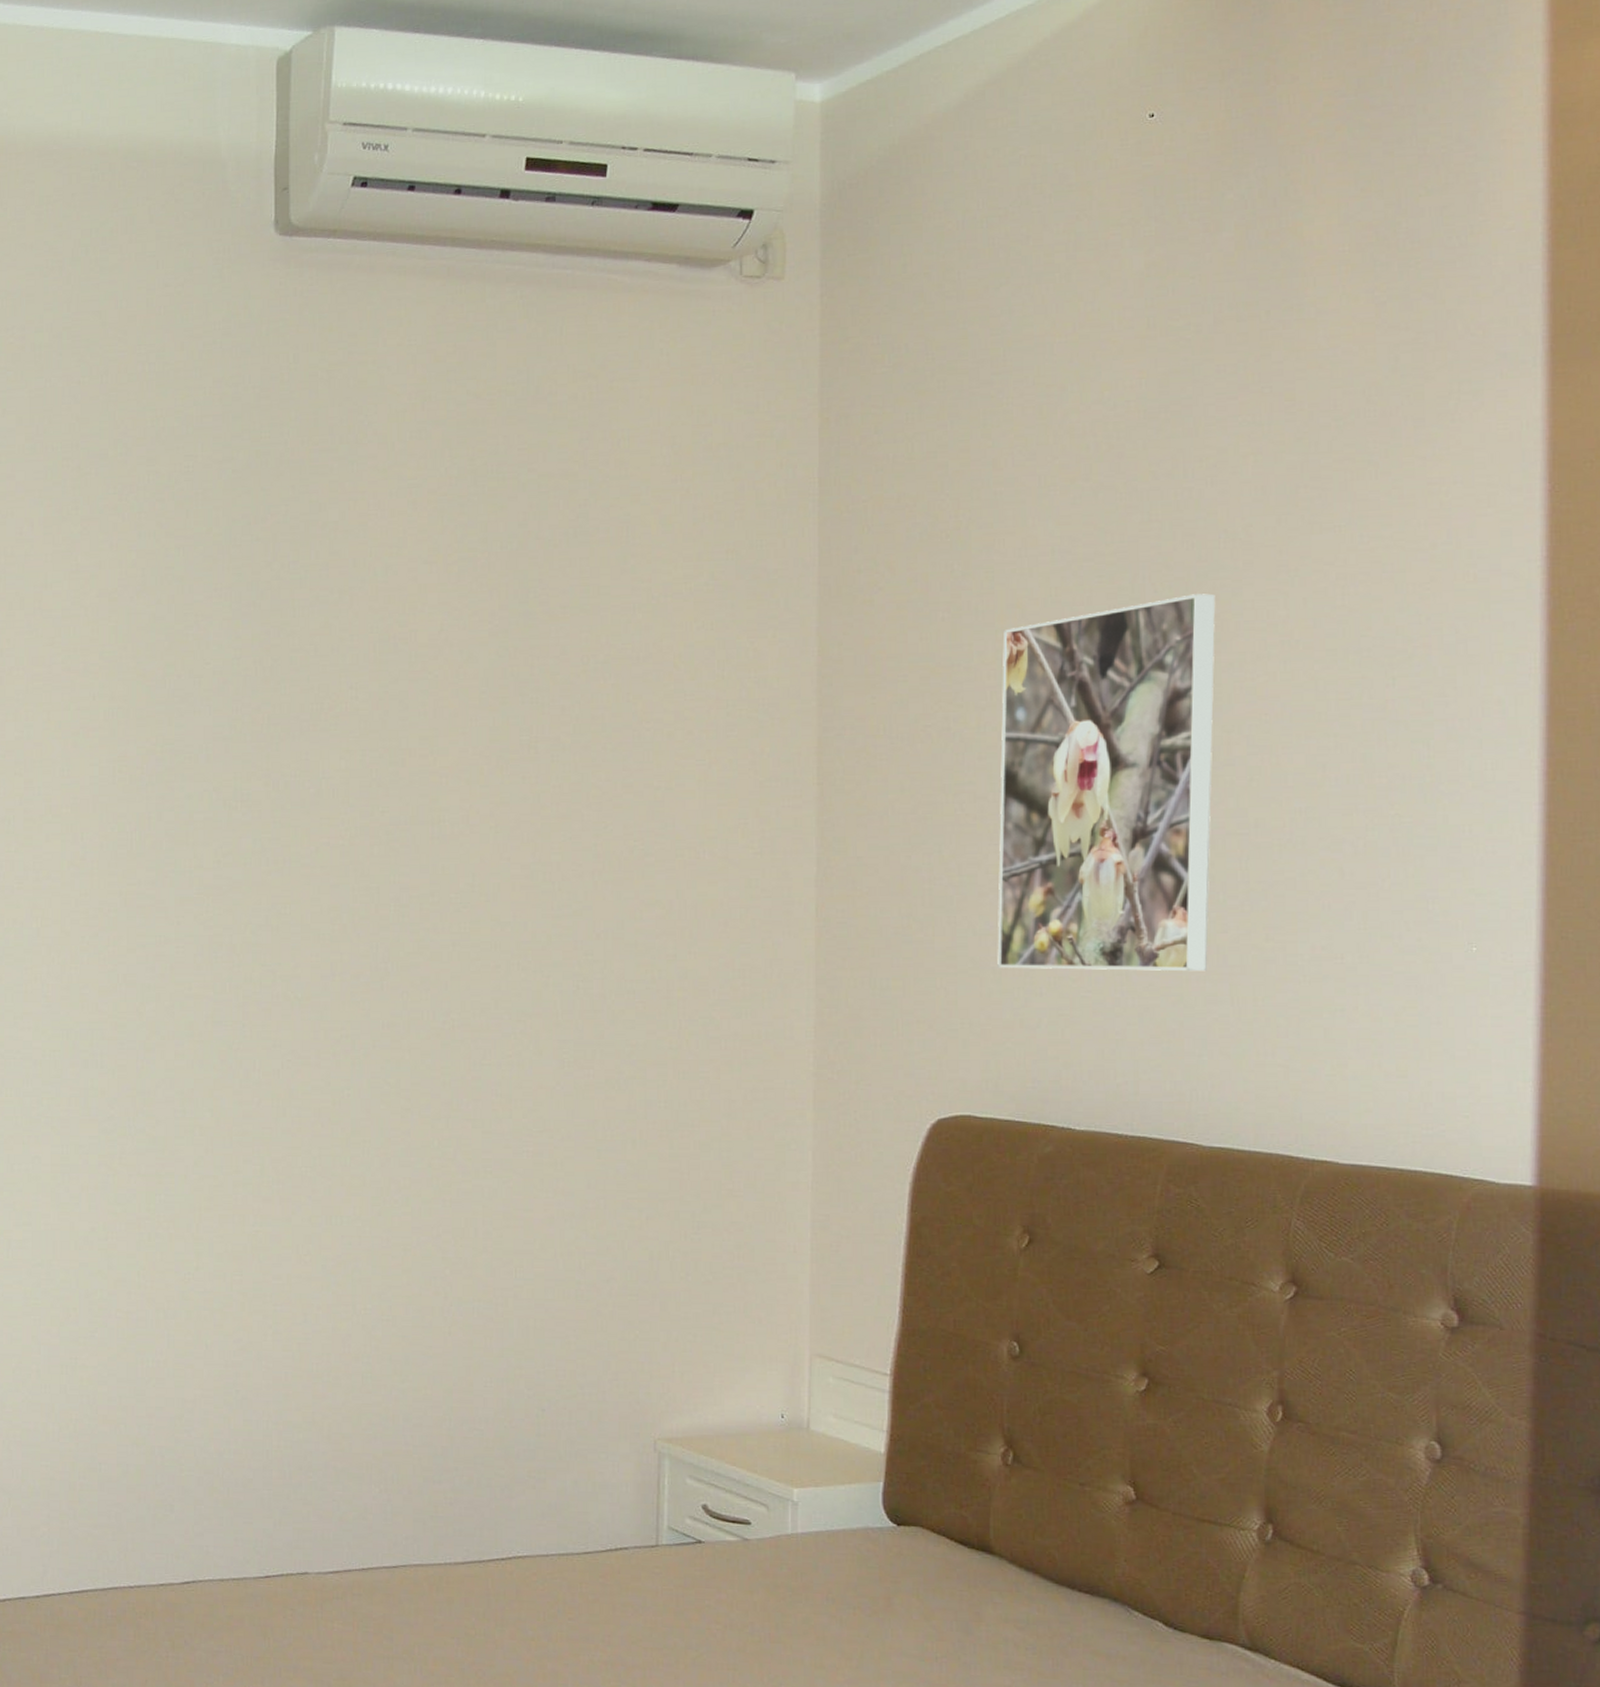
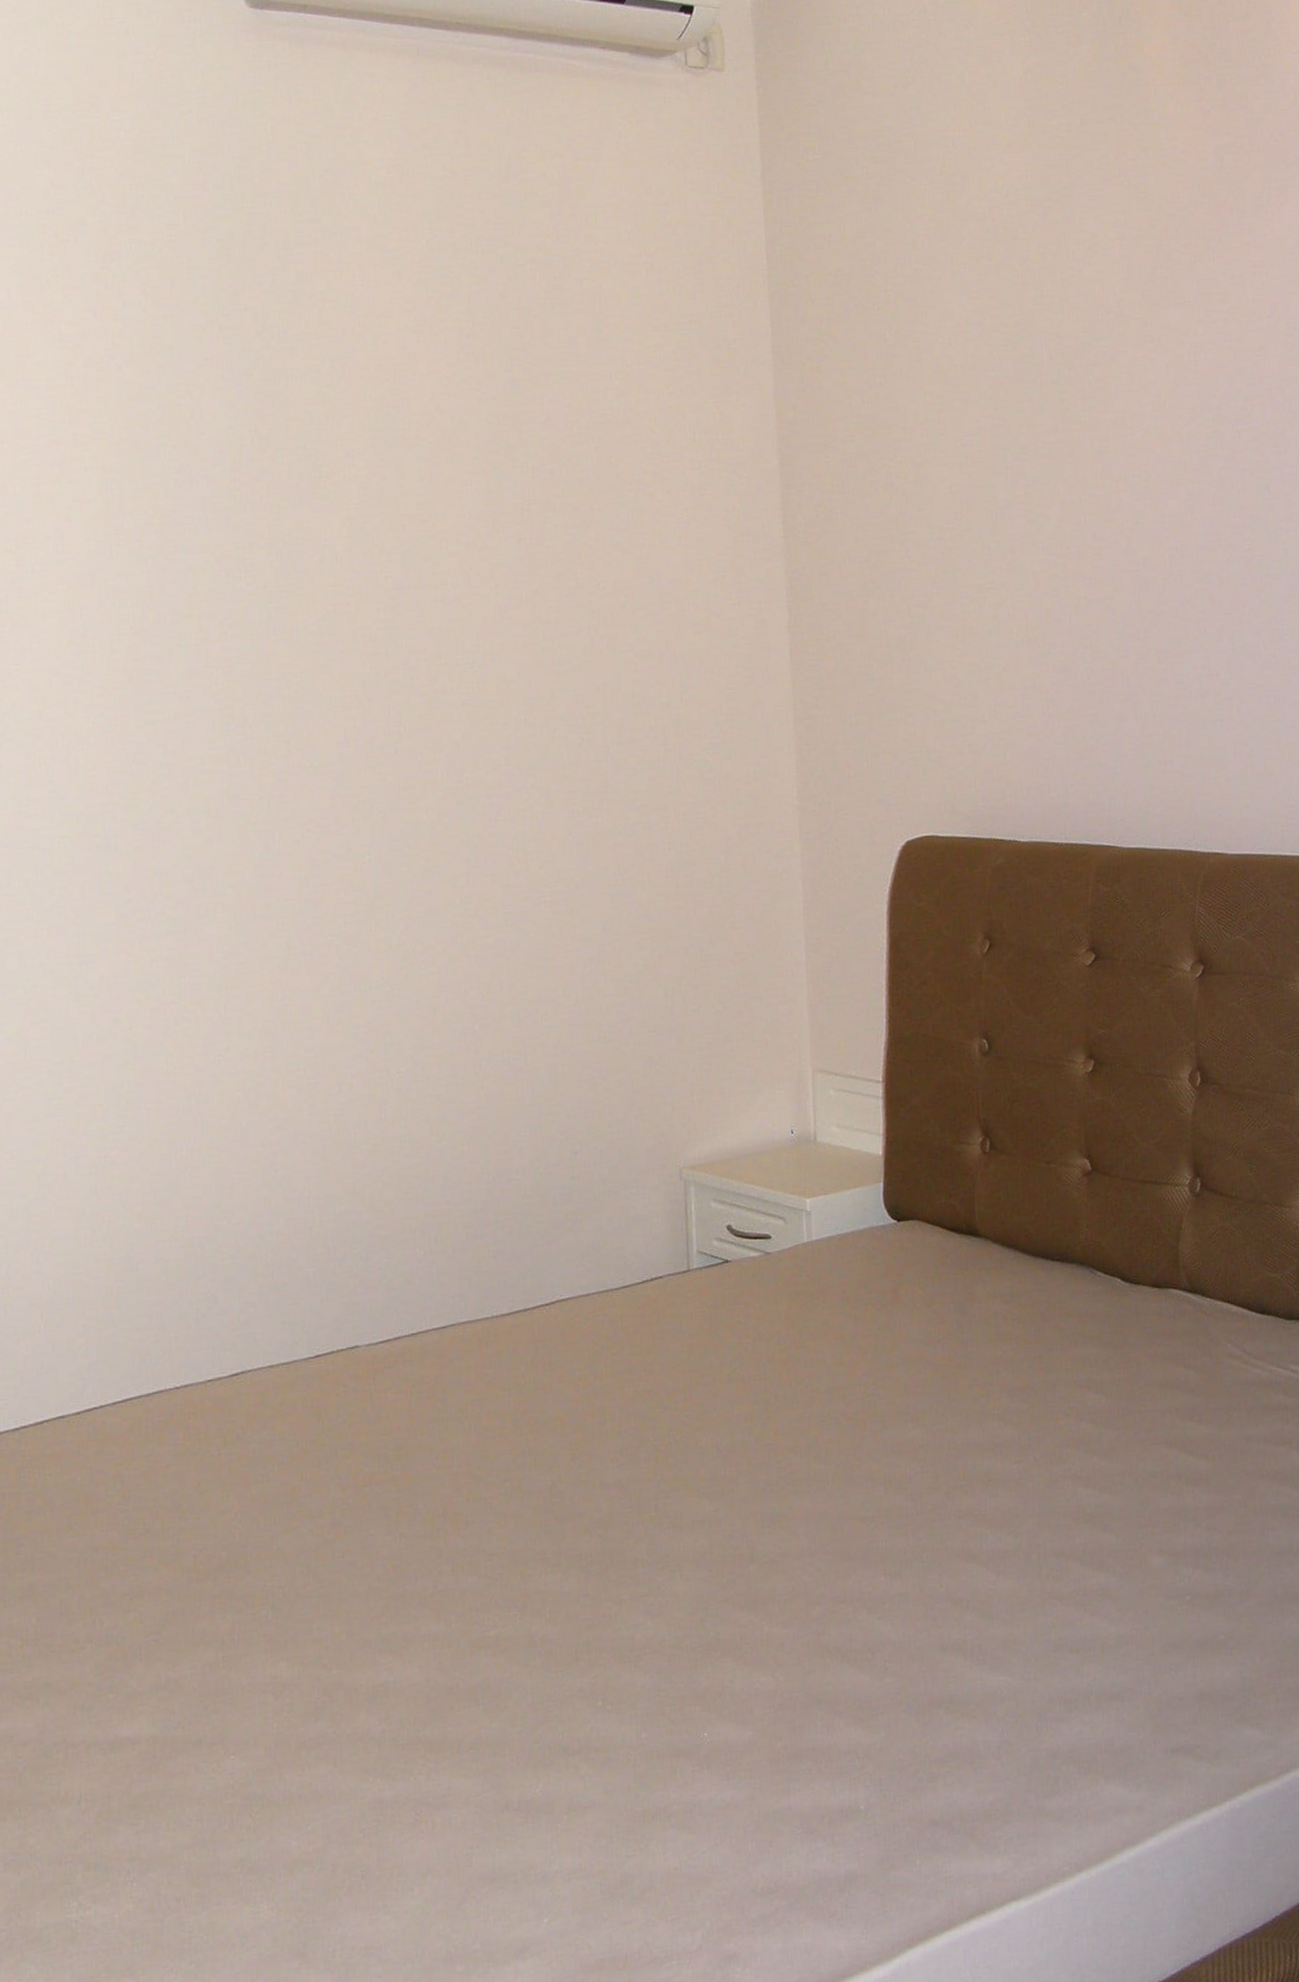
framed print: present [997,593,1216,972] -> none [931,360,1115,699]

